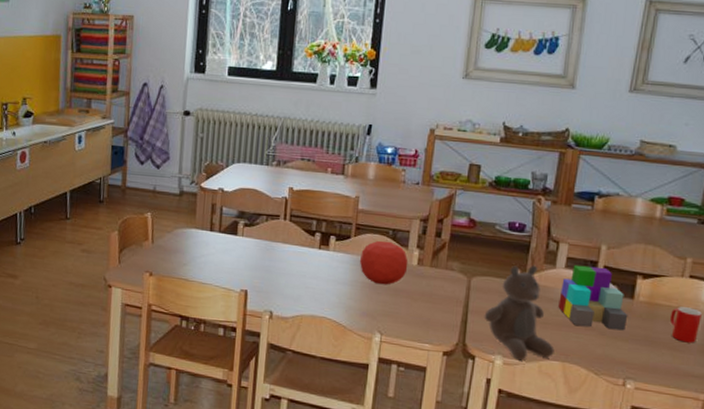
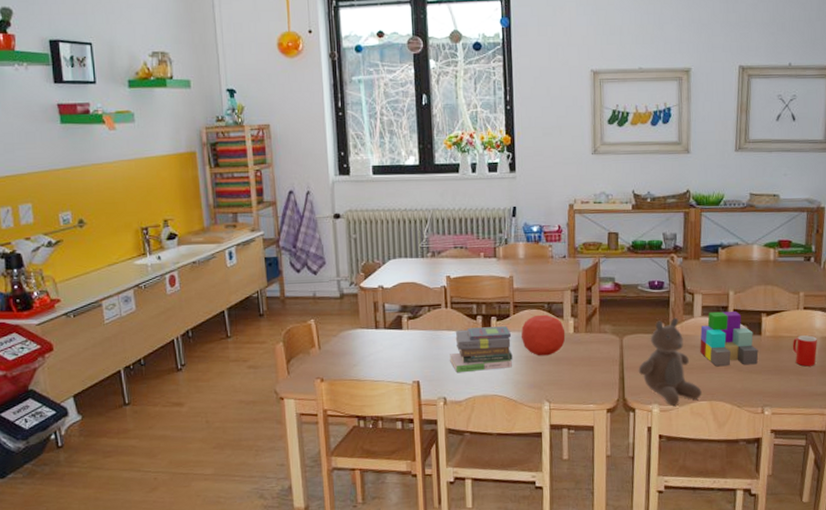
books: none [281,244,350,292] -> present [450,326,513,372]

